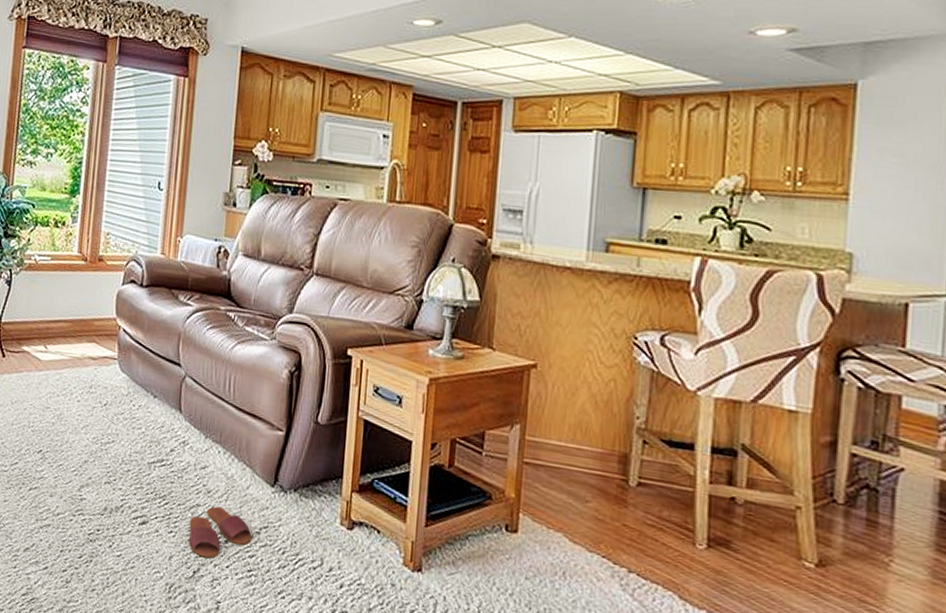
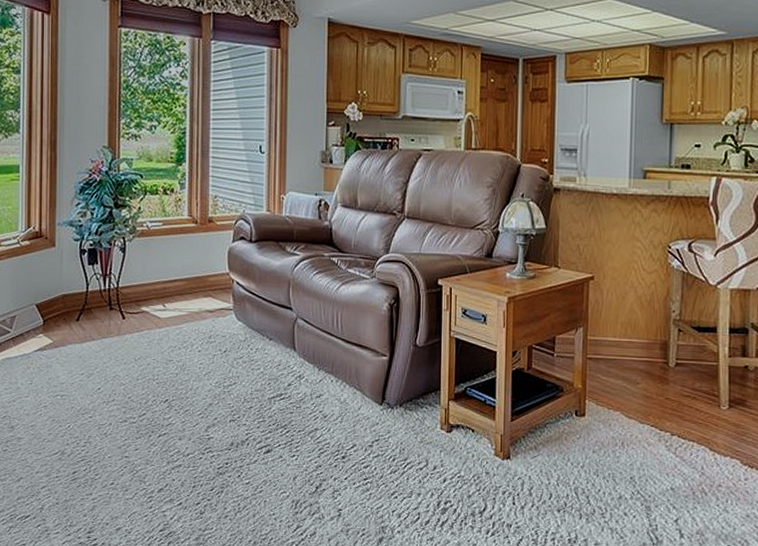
slippers: present [189,506,252,559] -> none [309,428,366,474]

